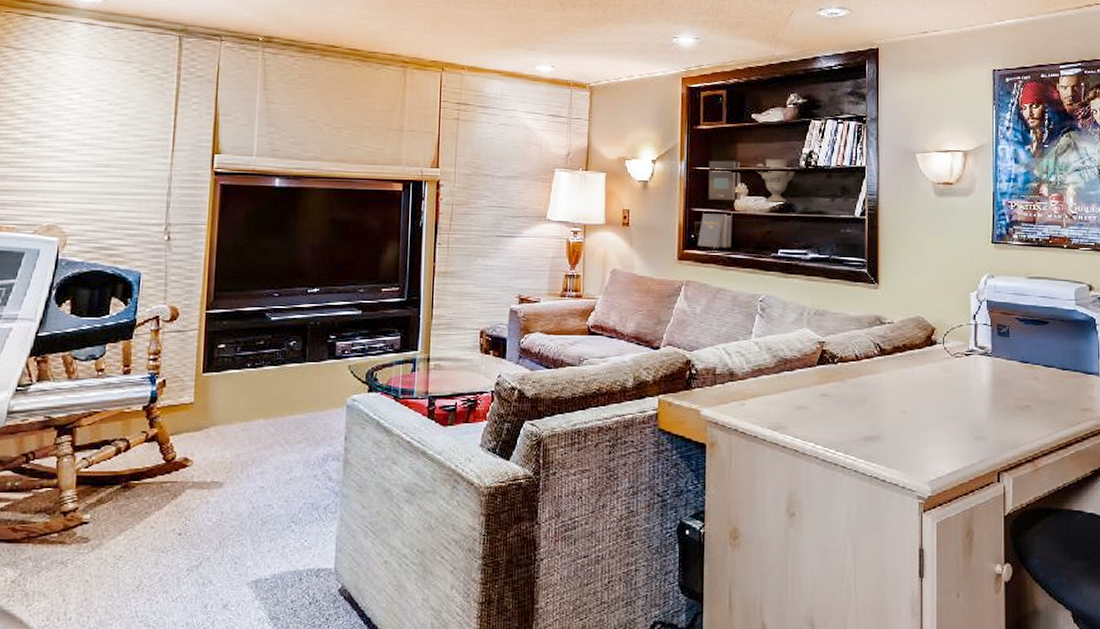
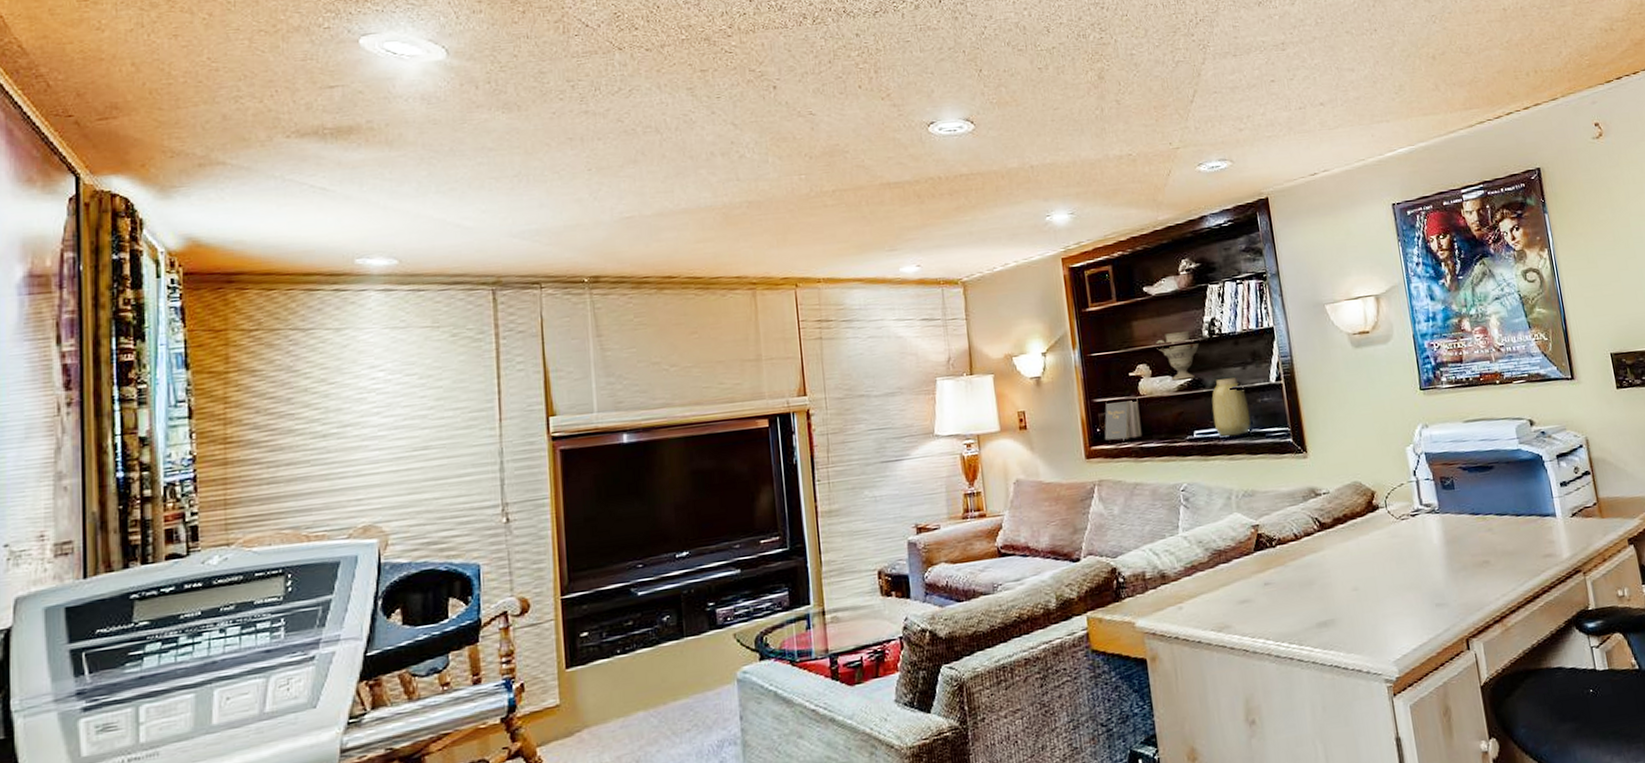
books: present [708,160,742,201] -> none [1104,340,1144,387]
vase: none [797,207,832,260] -> present [1211,377,1252,437]

